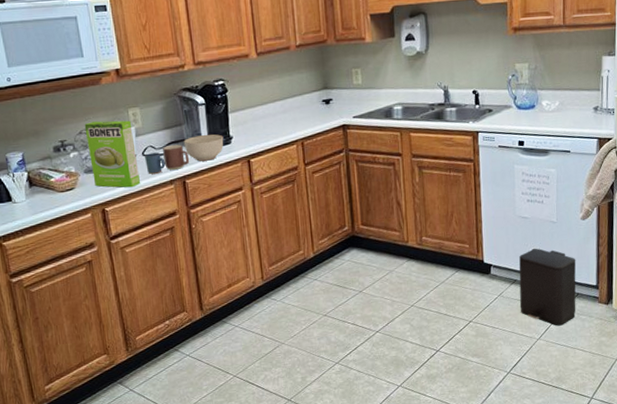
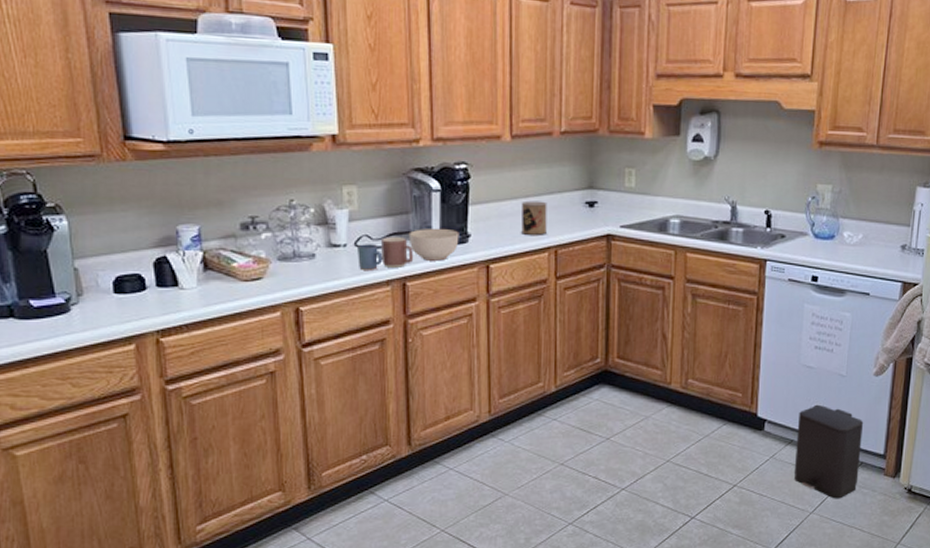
cake mix box: present [84,120,140,188] -> none [284,197,348,285]
tin can: none [271,103,293,132] -> present [521,200,547,235]

